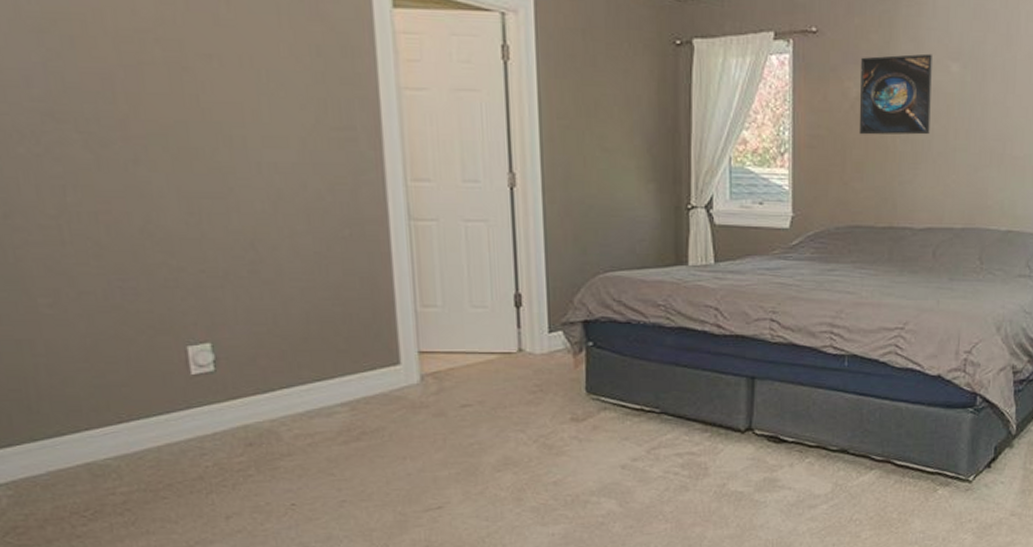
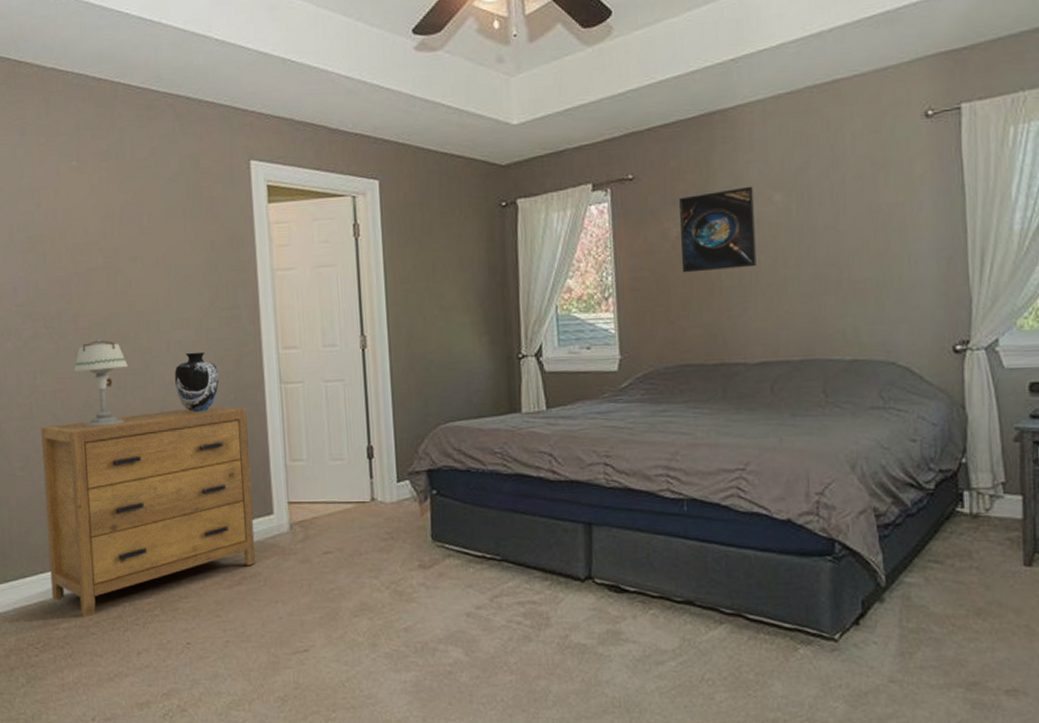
dresser: none [77,240,379,480] -> present [41,405,256,617]
table lamp: none [123,151,203,258] -> present [74,338,128,427]
vase: none [269,177,329,248] -> present [174,351,219,413]

